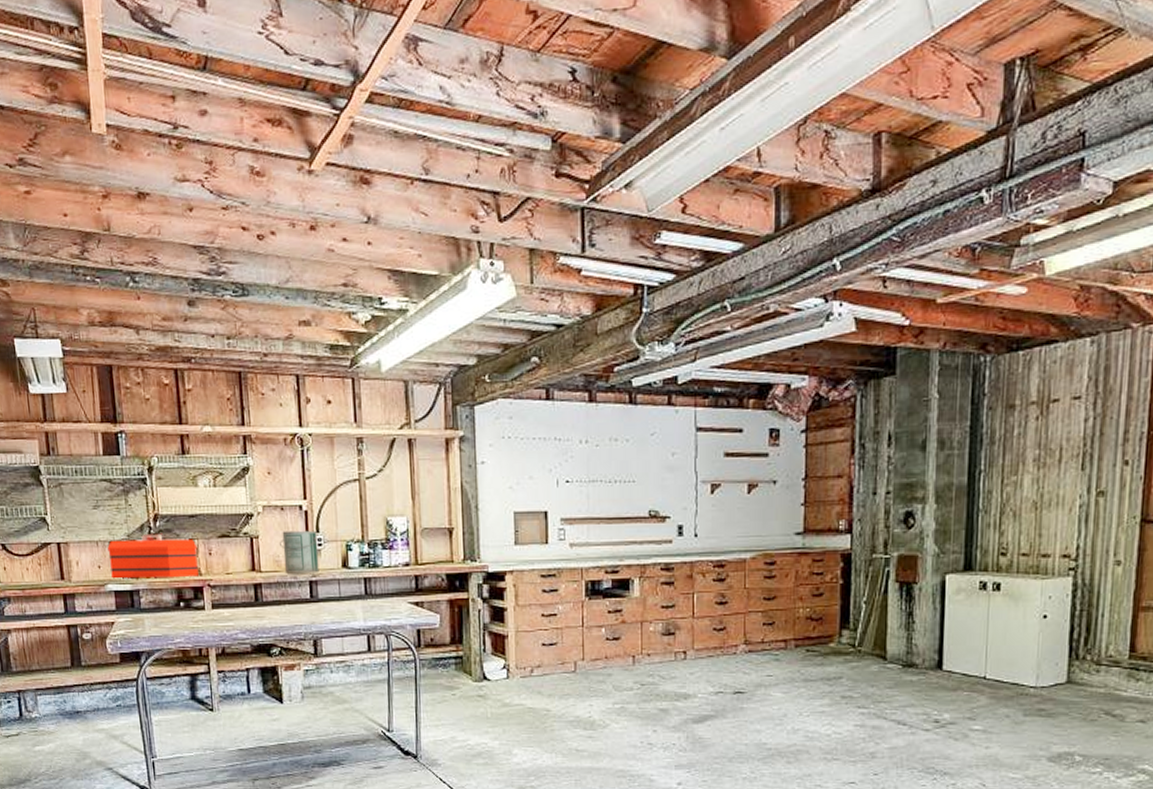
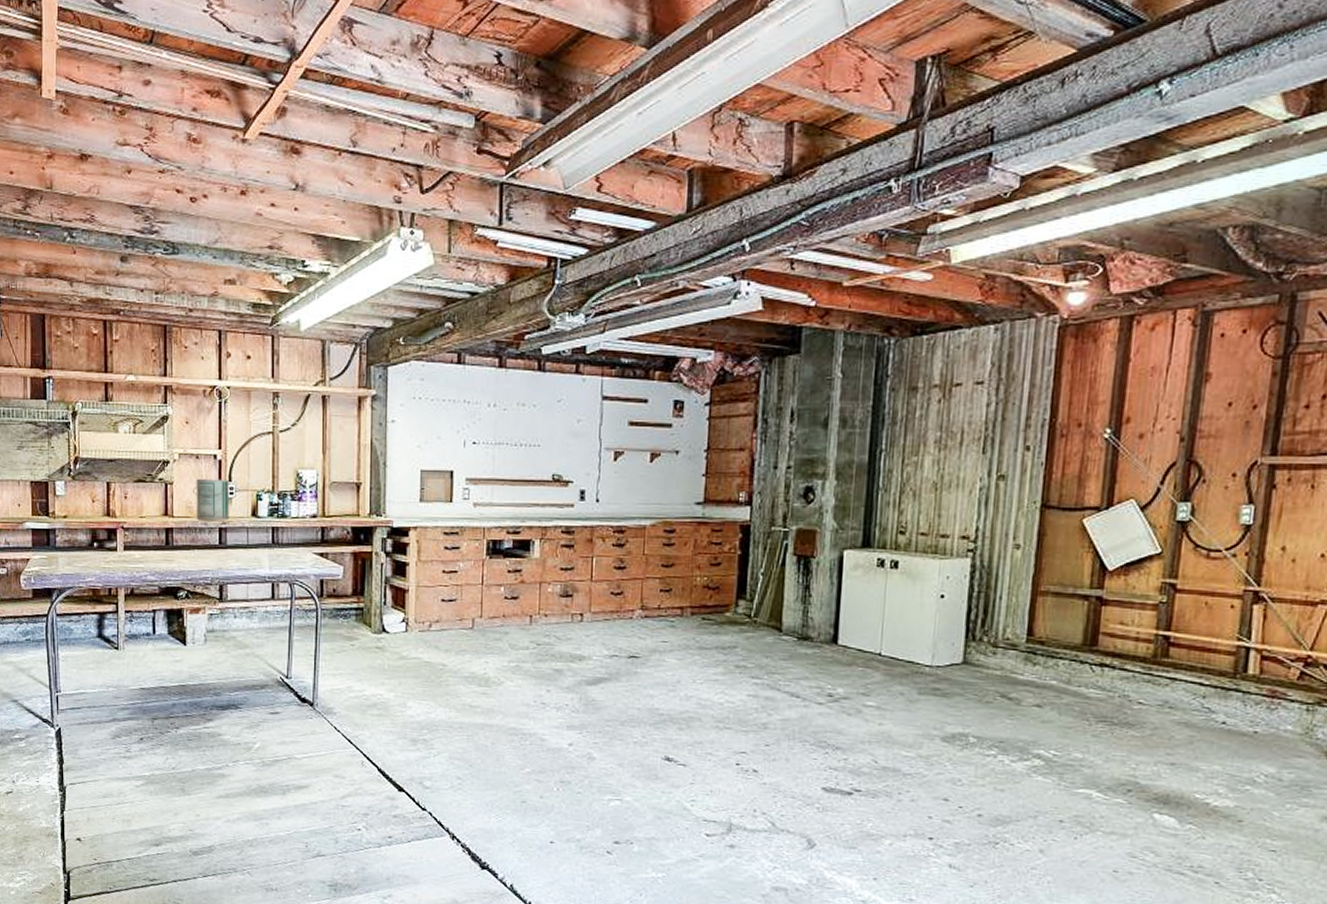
toolbox: present [107,535,199,579] -> none [28,476,114,519]

